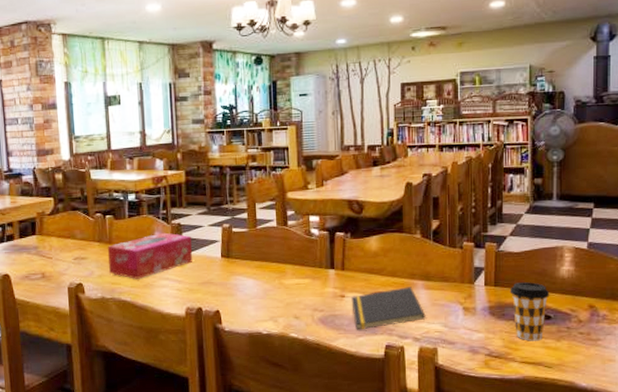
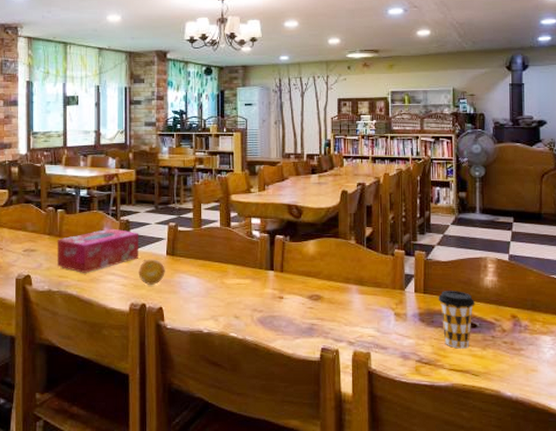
fruit: none [193,262,221,288] -> present [138,259,165,285]
notepad: present [351,287,426,330] -> none [289,291,360,332]

